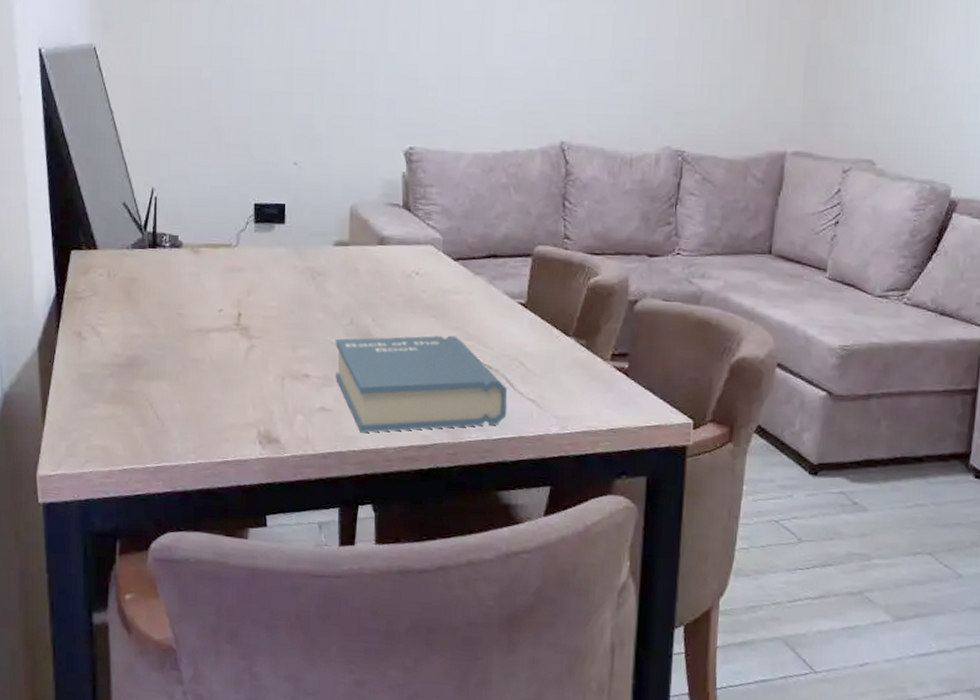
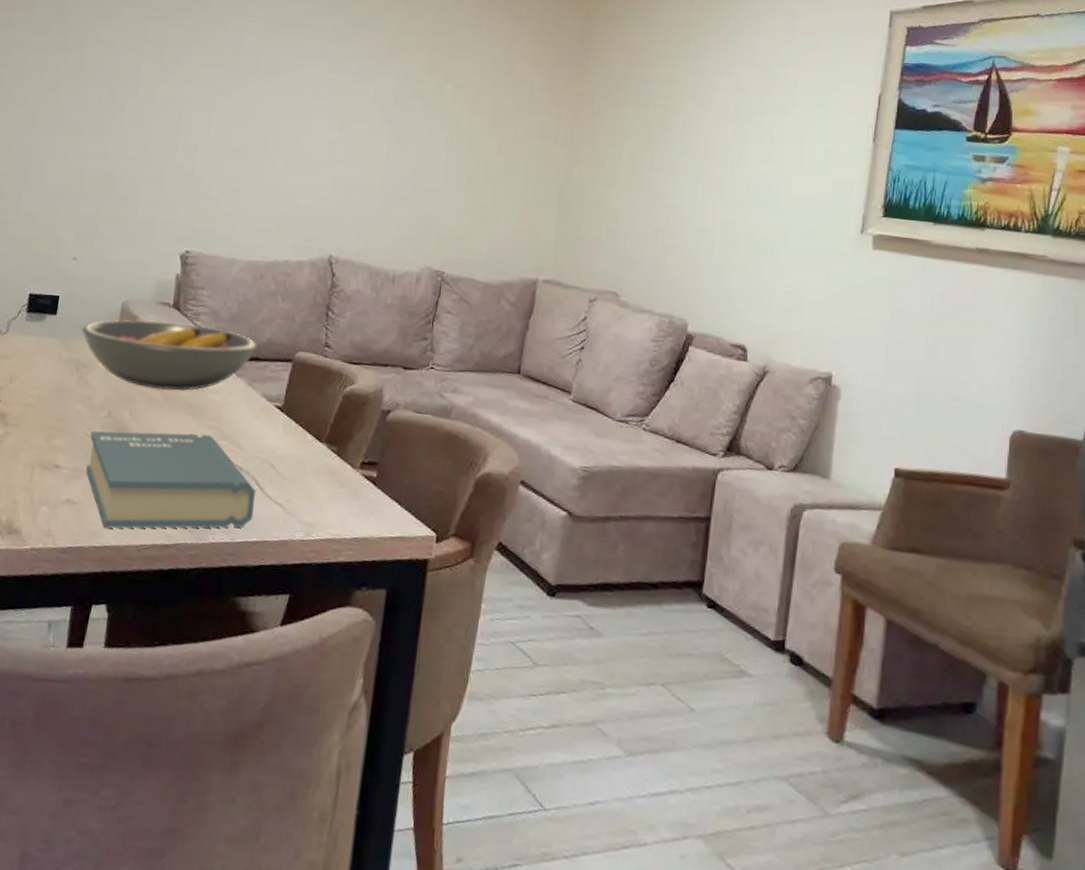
fruit bowl: none [312,223,495,294] -> present [81,319,259,391]

